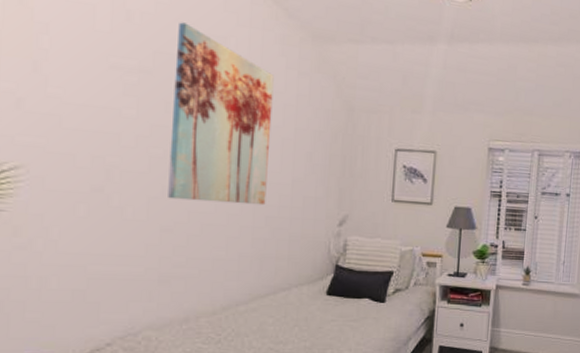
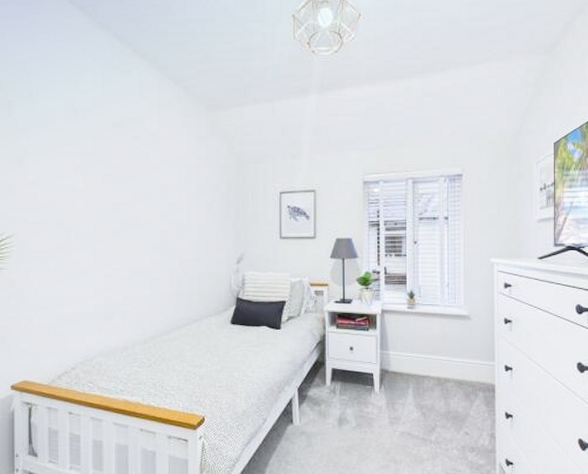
wall art: present [168,22,274,206] -> none [108,112,179,251]

